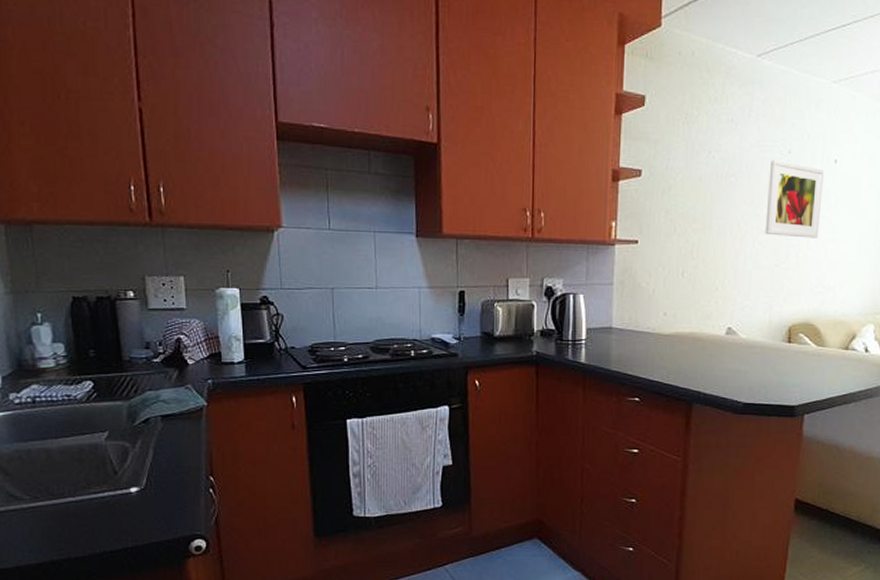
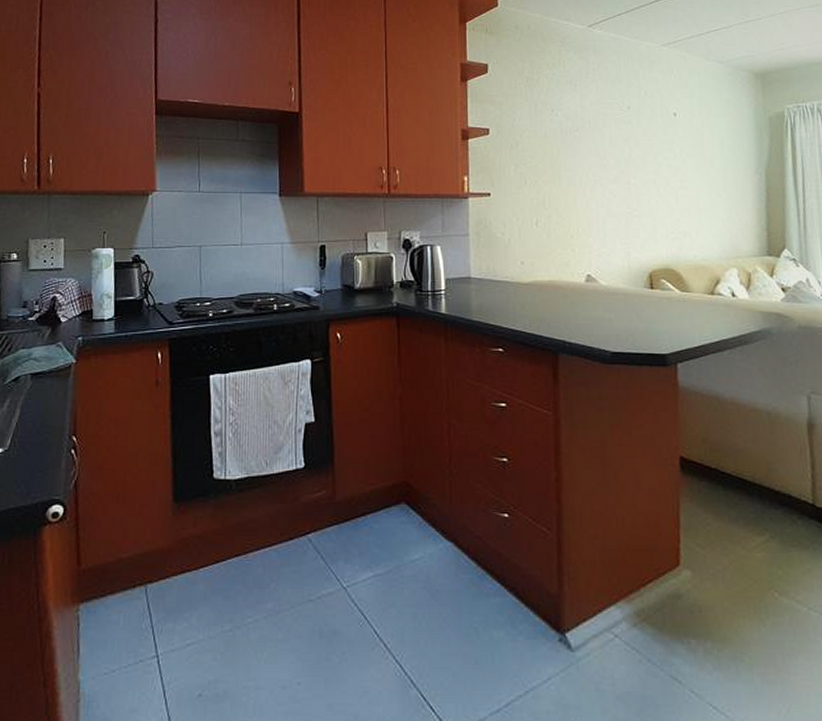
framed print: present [765,160,825,238] -> none [611,115,668,186]

